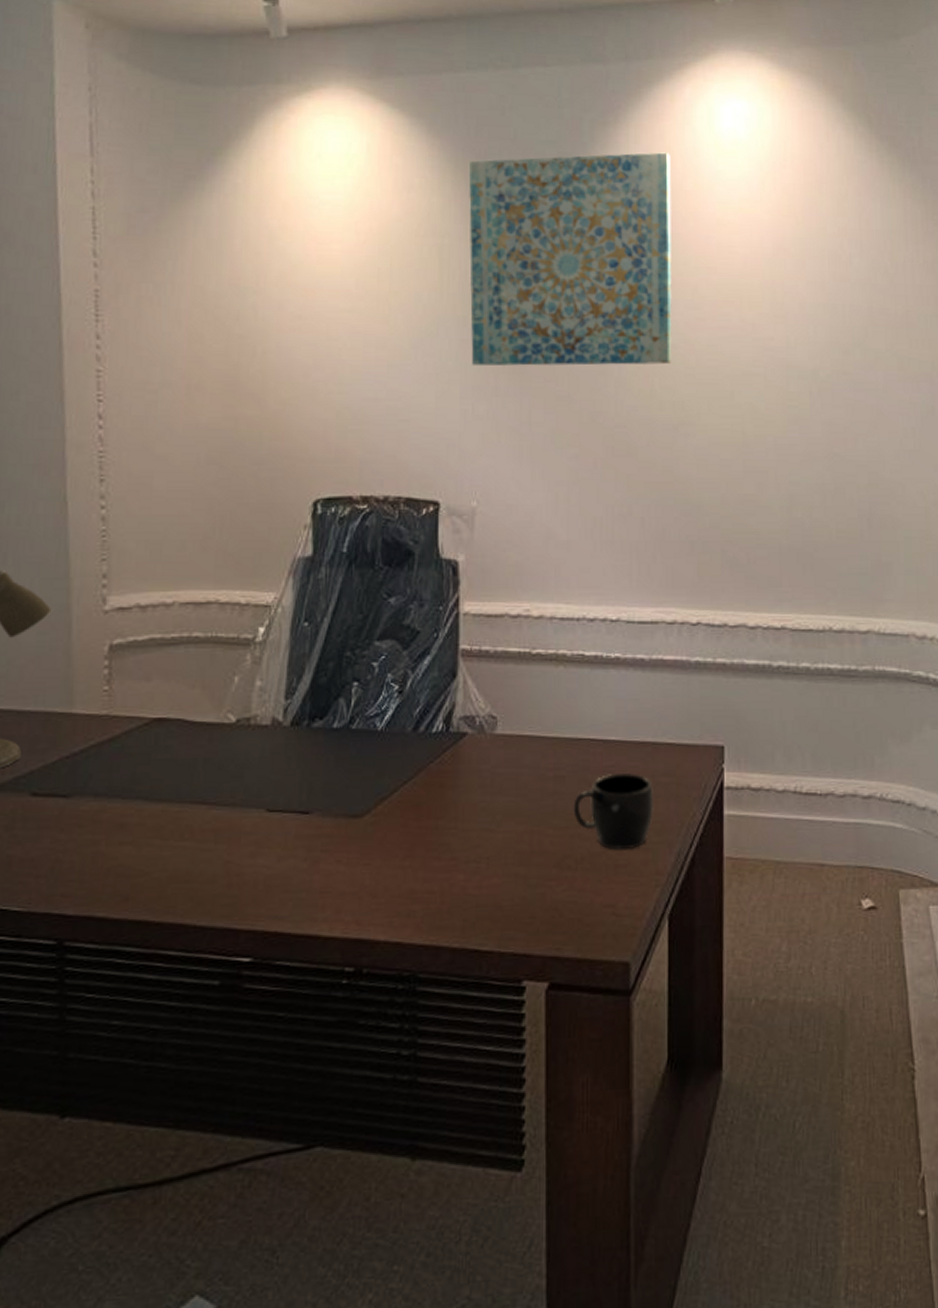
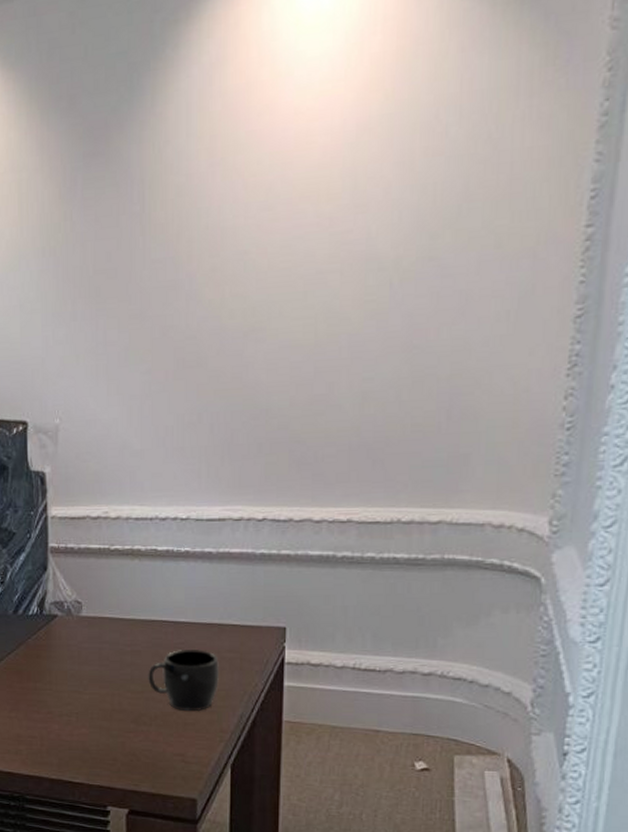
wall art: present [468,152,672,367] -> none [42,41,246,294]

